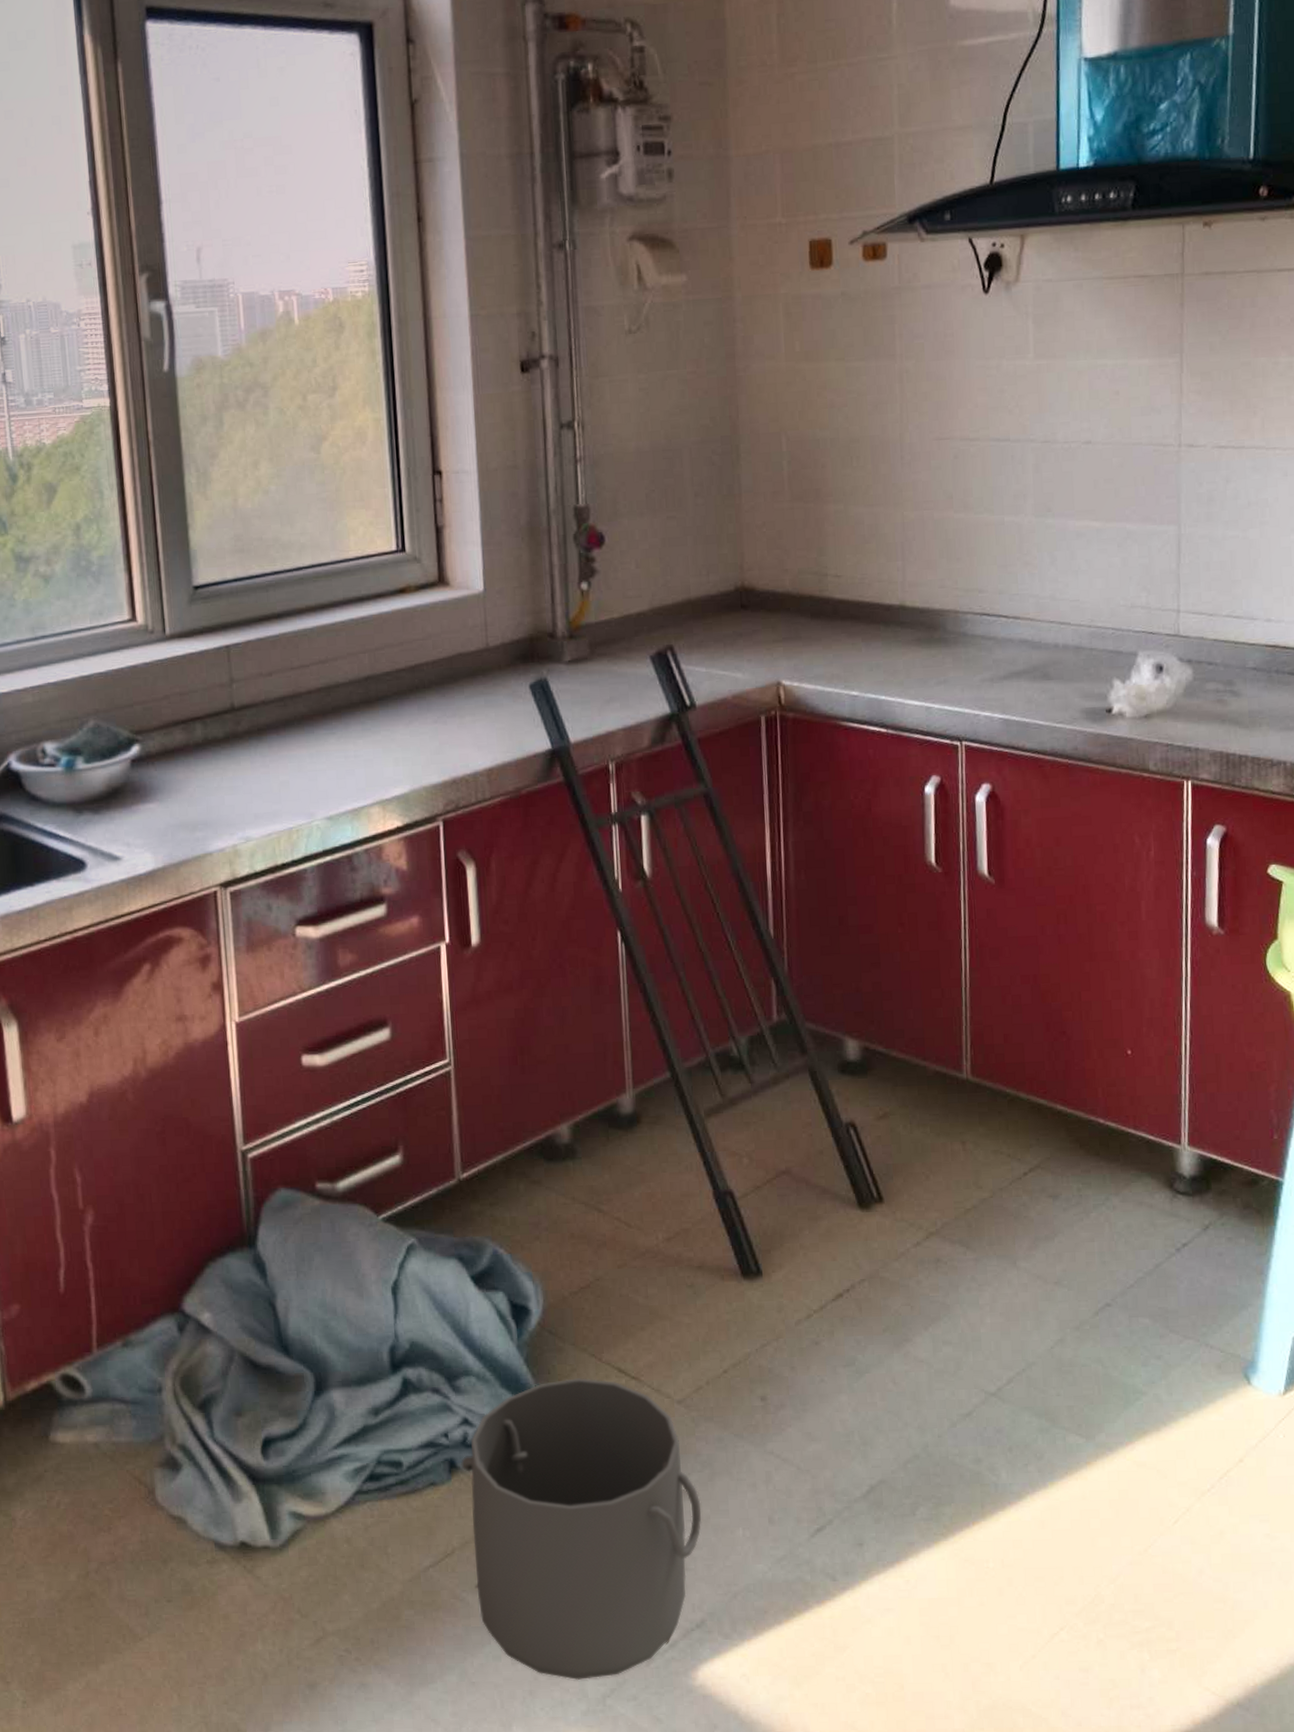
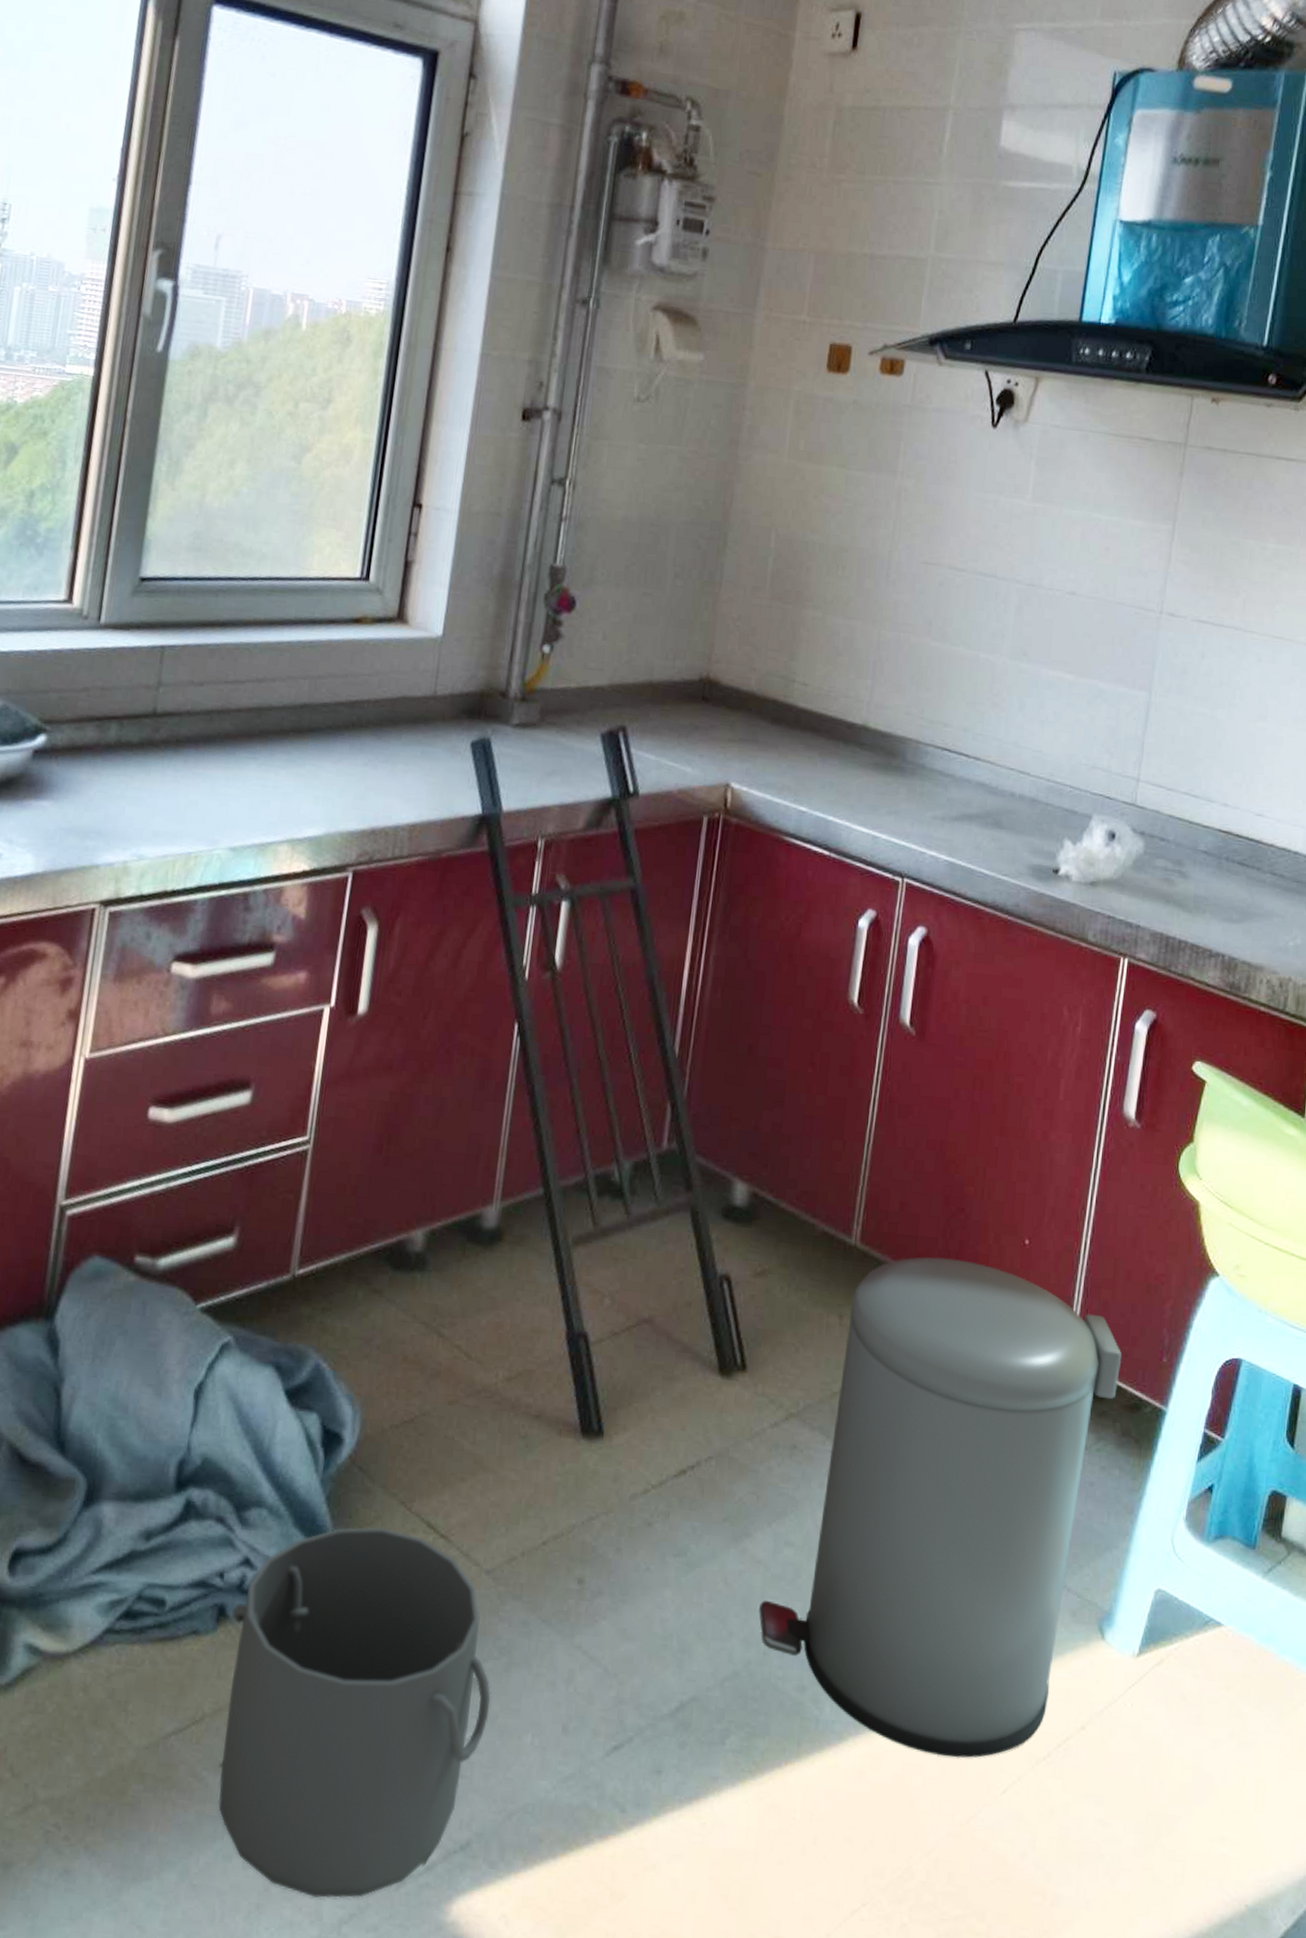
pedal bin: none [928,1077,1234,1501] -> present [759,1256,1122,1758]

